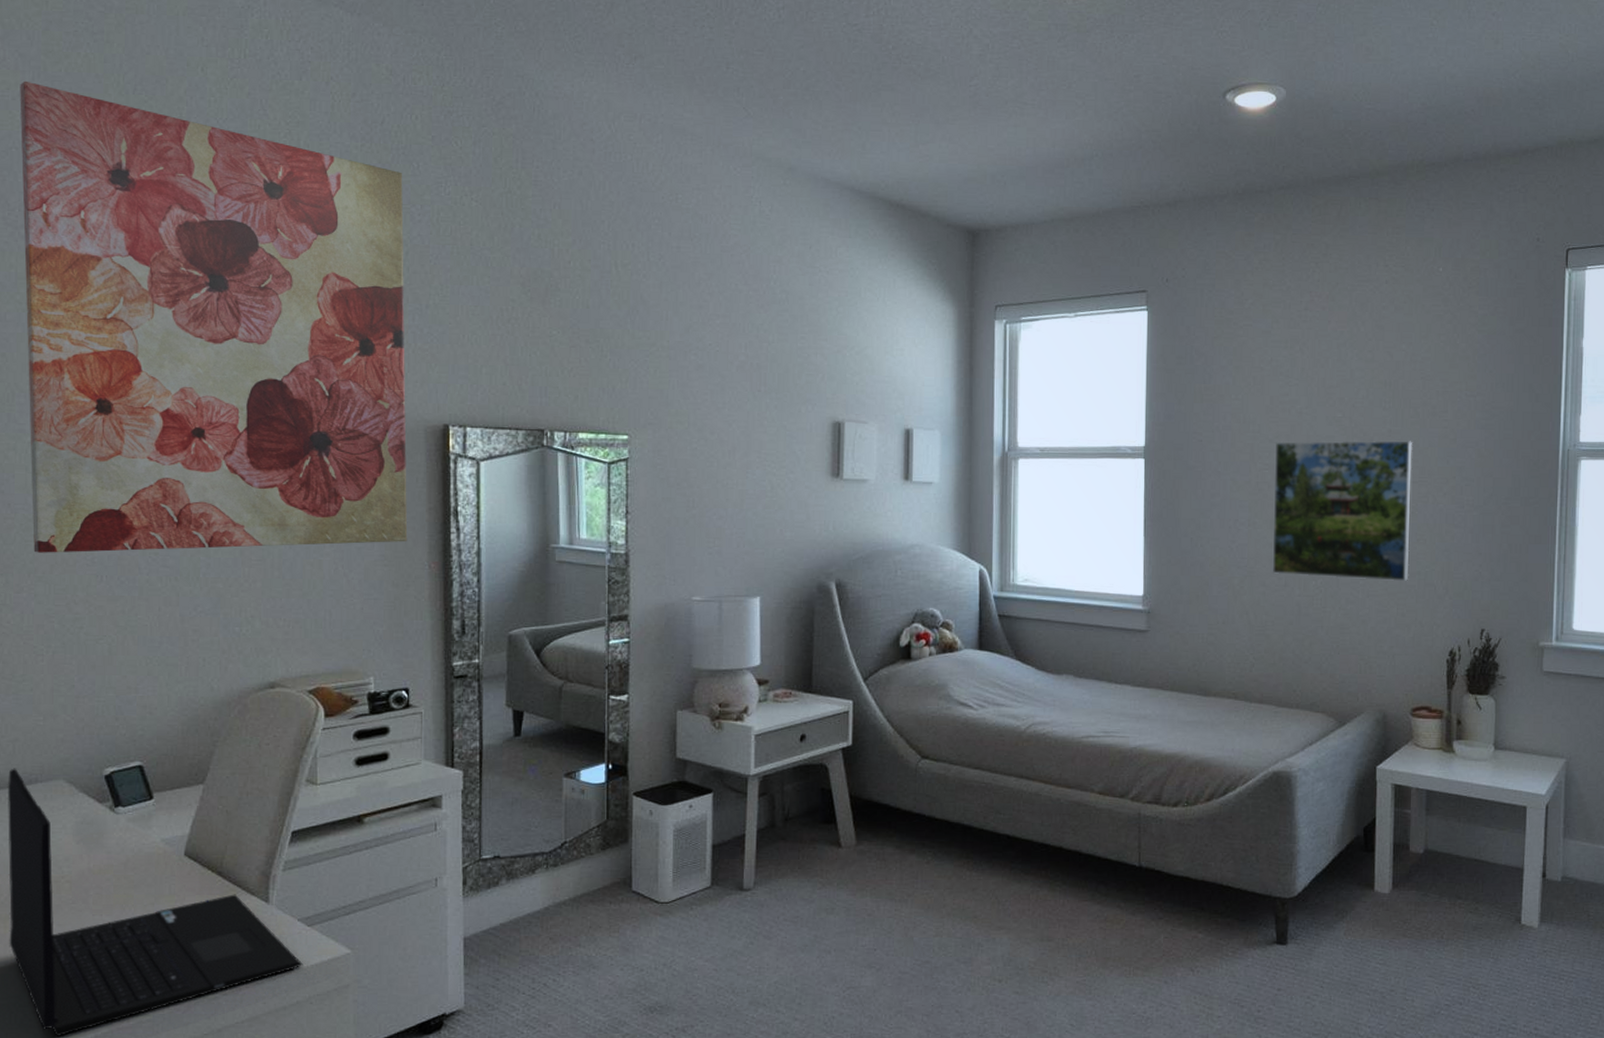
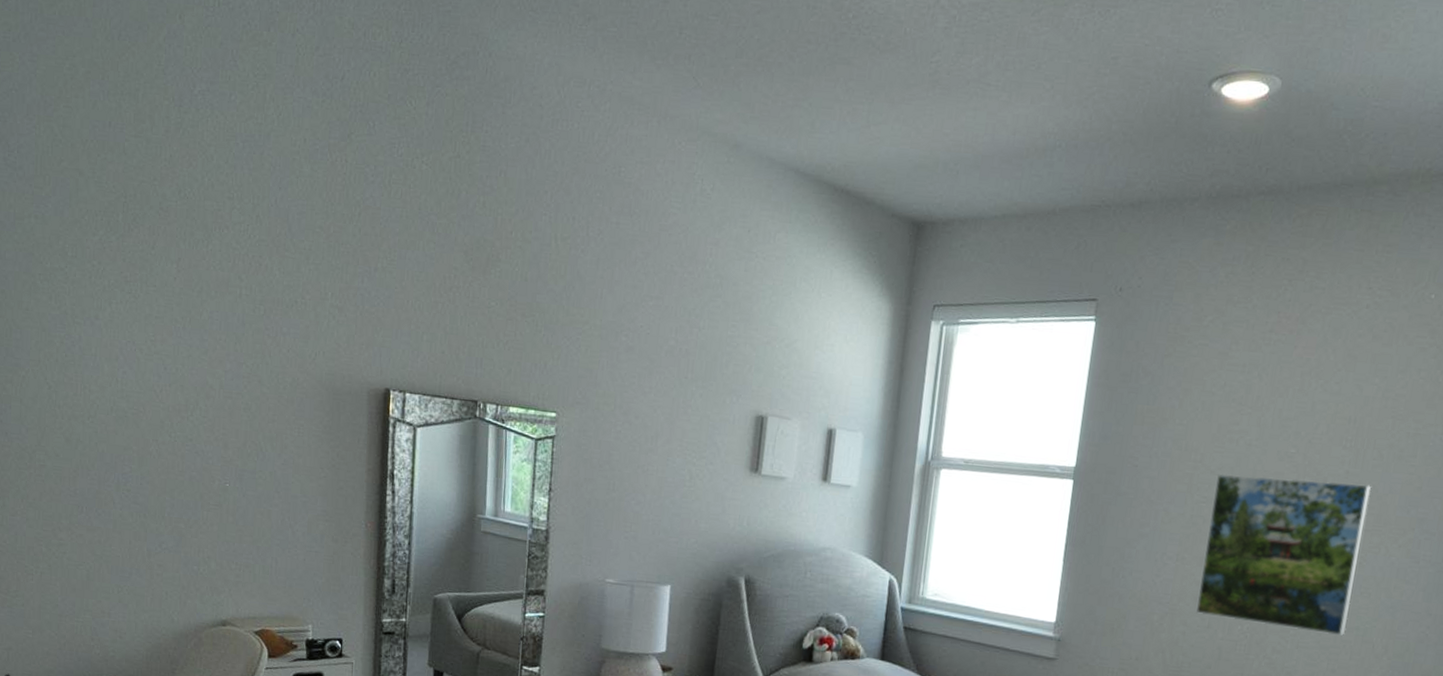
wall art: present [20,80,408,553] -> none [19,22,359,500]

